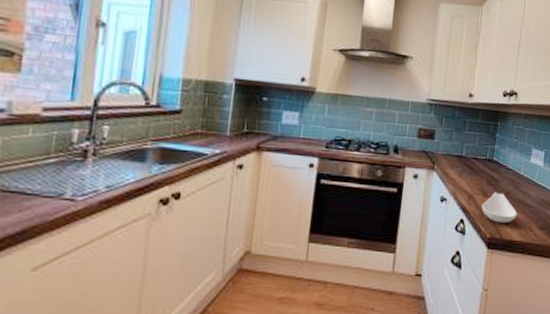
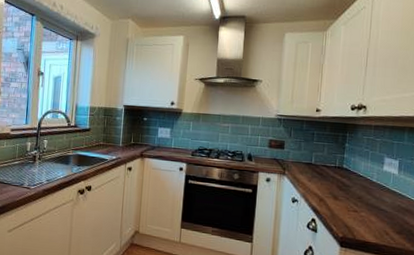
spoon rest: present [482,191,518,223] -> none [333,195,371,225]

